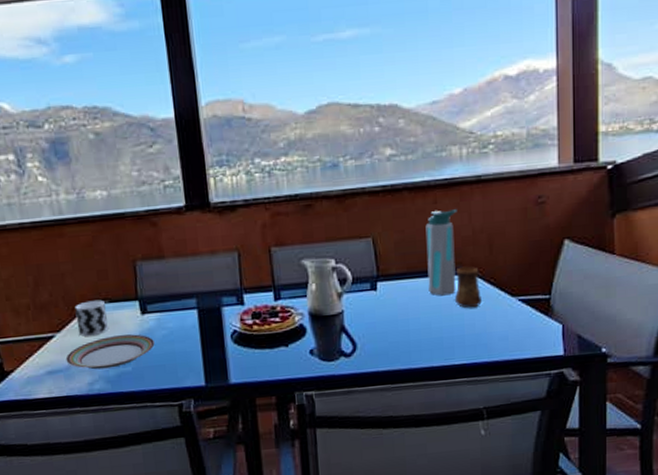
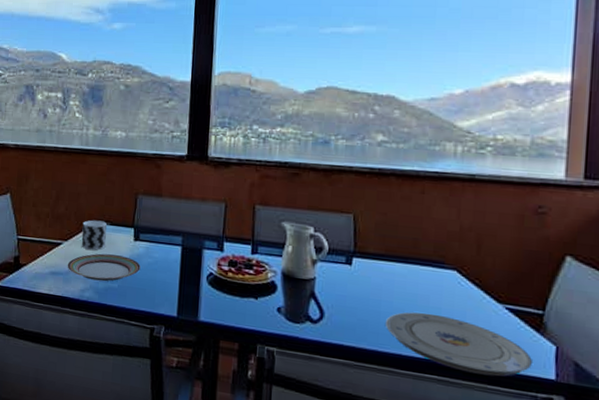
plate: none [416,320,544,368] -> present [386,312,532,377]
water bottle: present [425,209,457,296] -> none [405,201,446,287]
cup: present [455,266,483,308] -> none [433,260,464,305]

